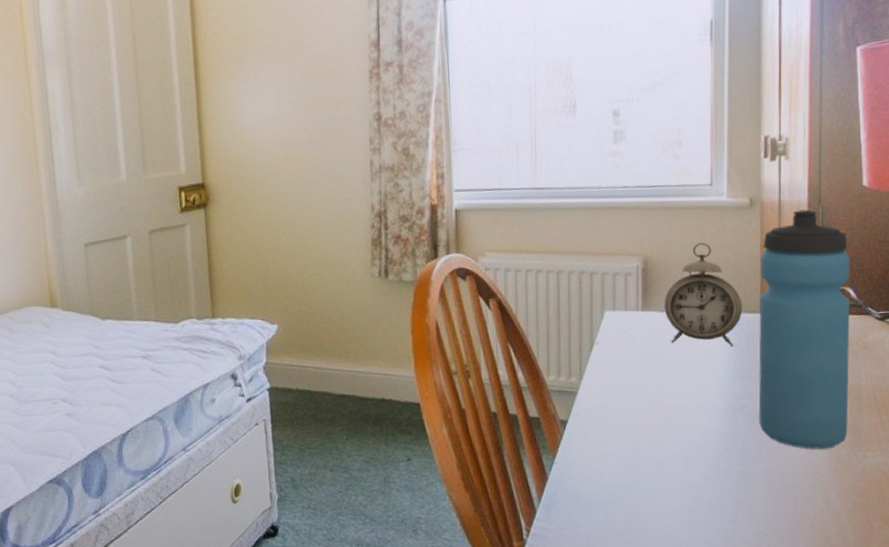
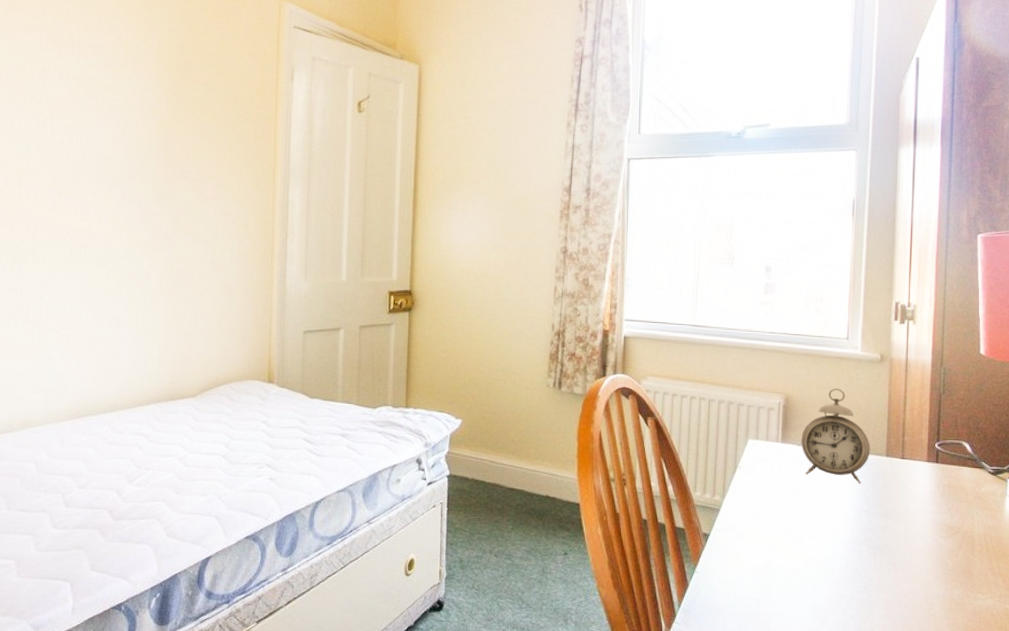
water bottle: present [758,209,850,449] -> none [881,369,967,586]

